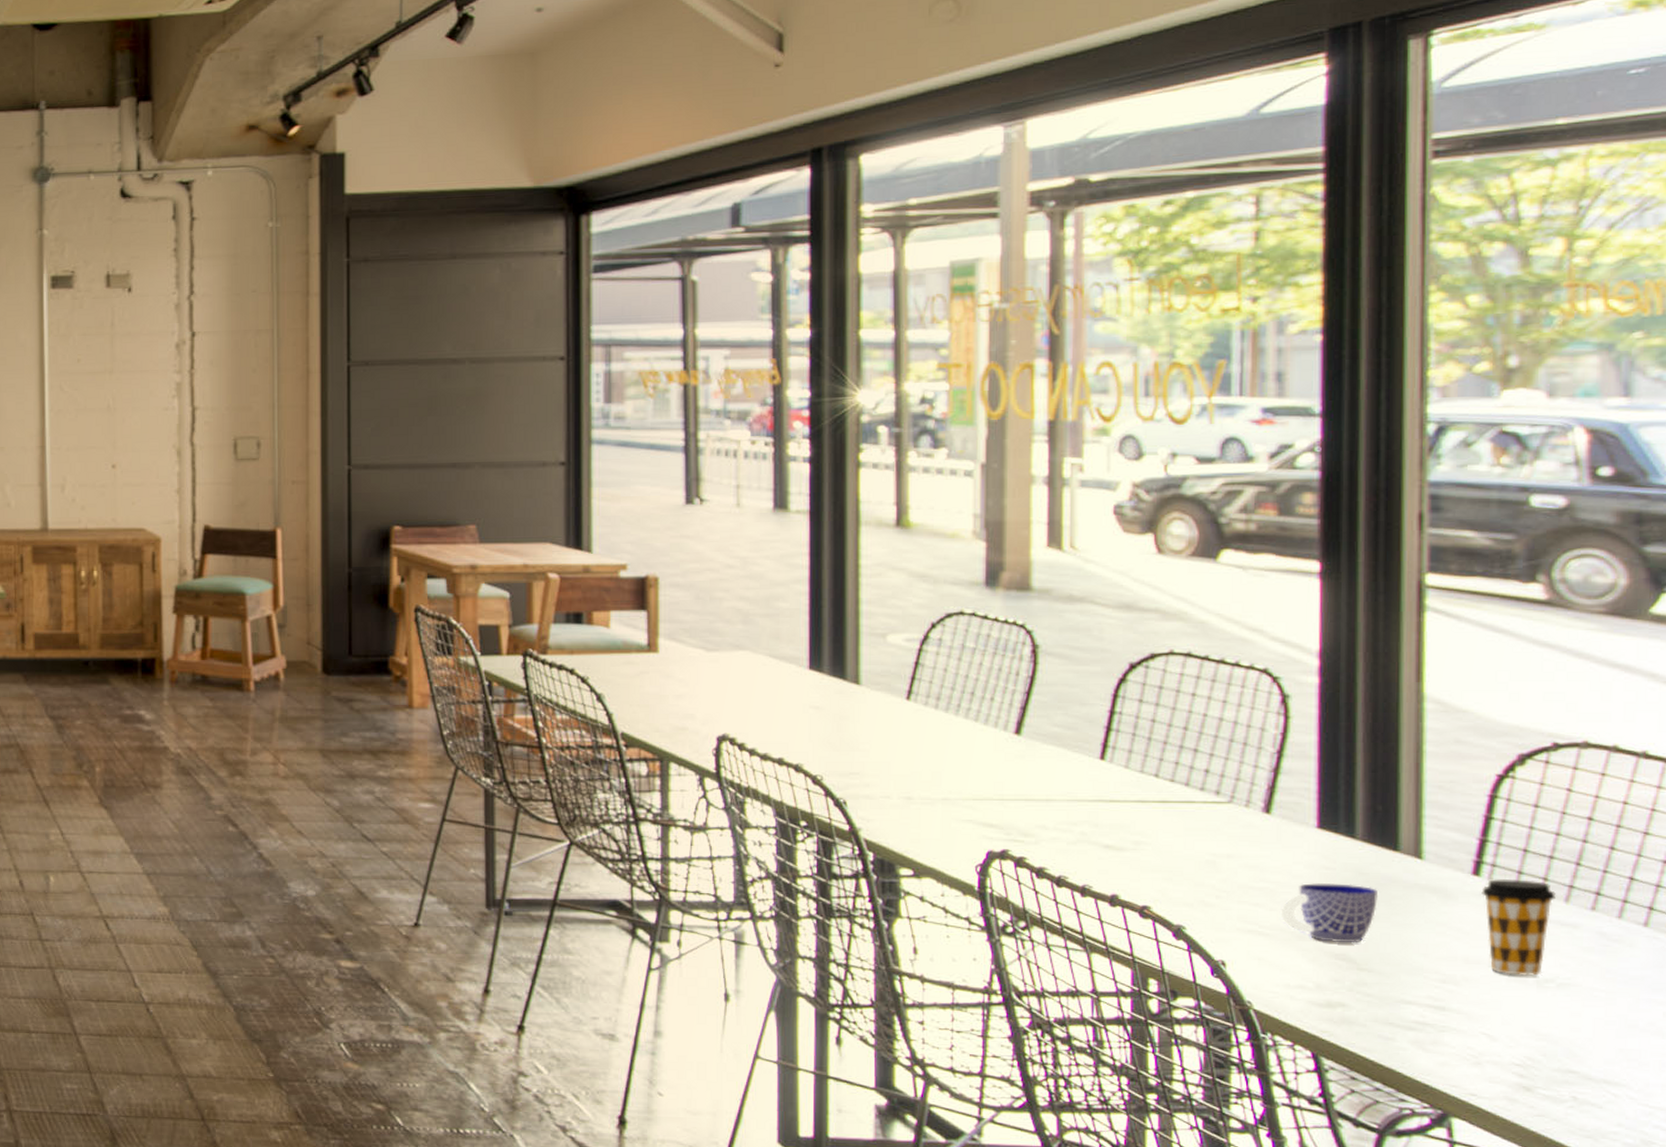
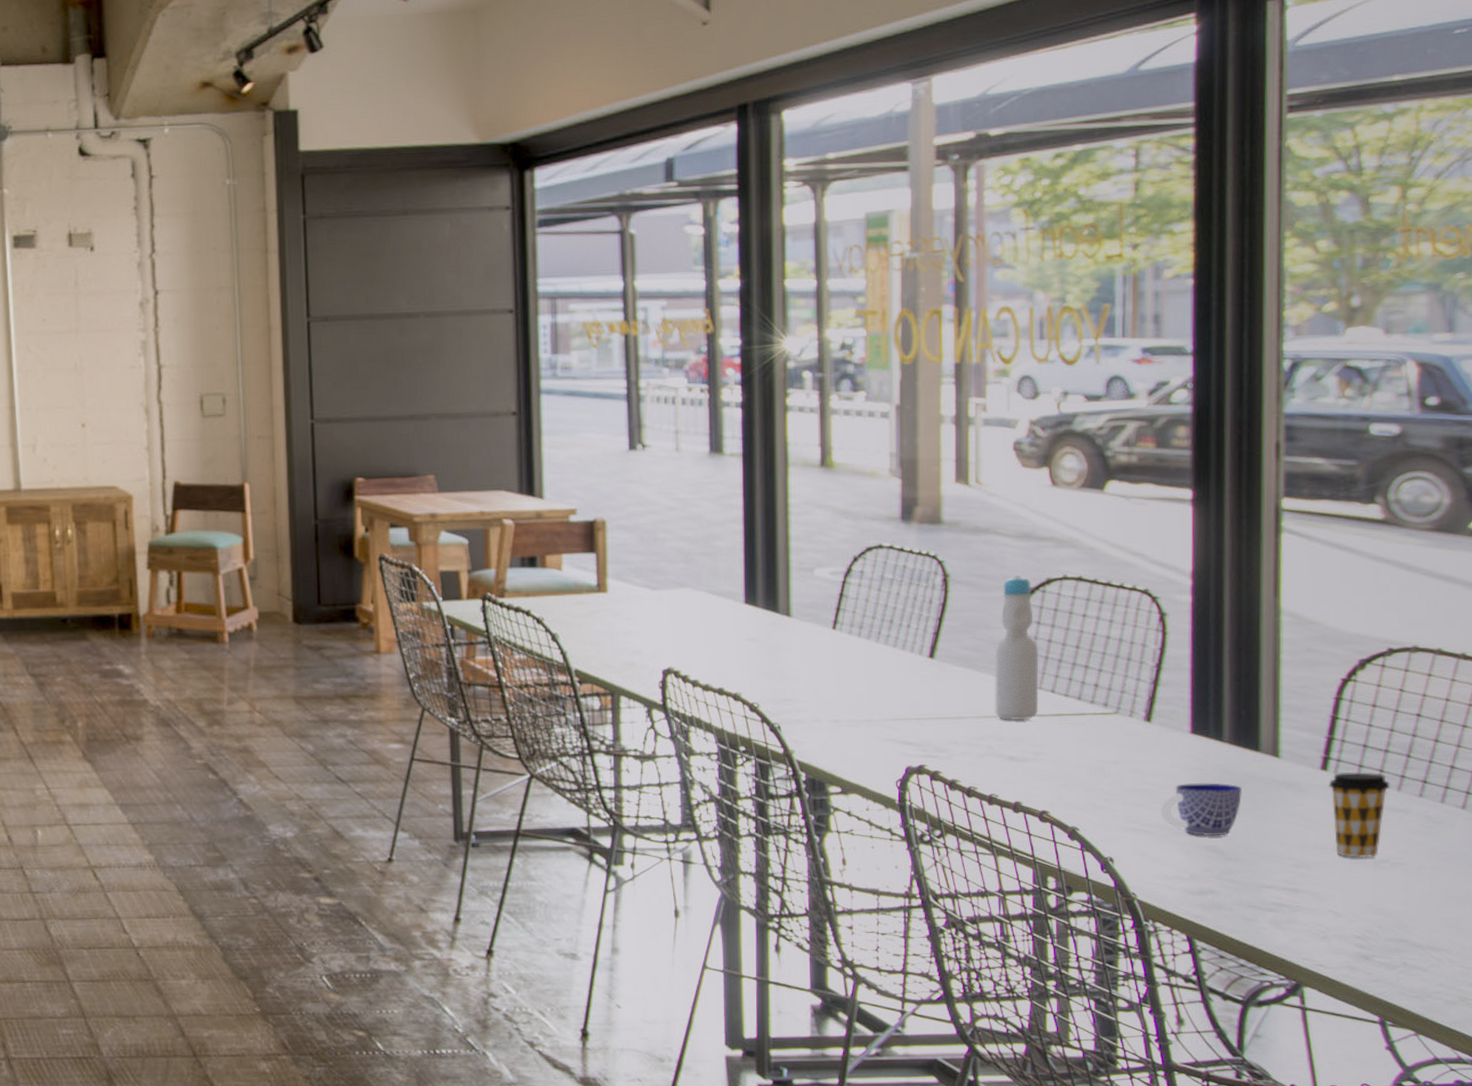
bottle: none [1089,649,1140,806] -> present [995,576,1039,721]

